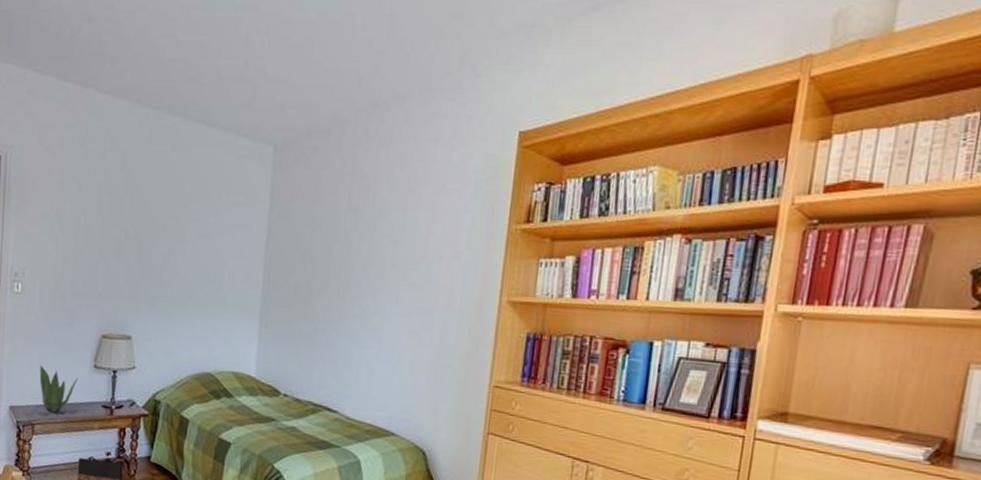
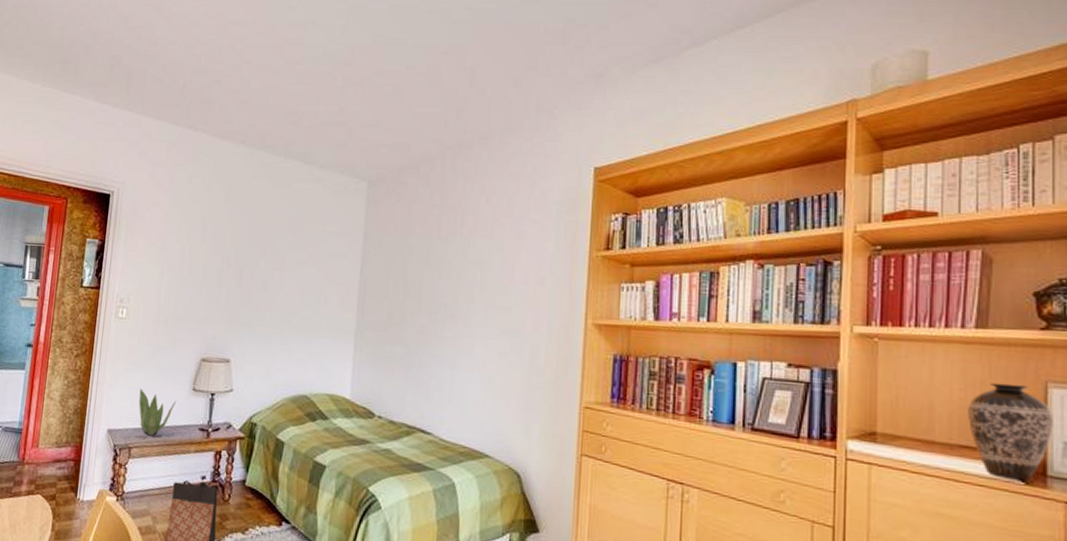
decorative vase: none [882,363,971,462] -> present [966,382,1054,482]

